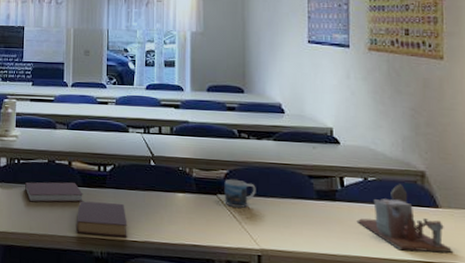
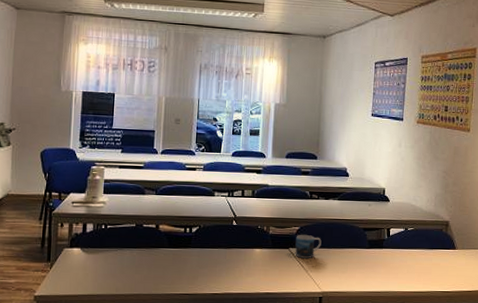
notebook: present [25,182,83,203] -> none [112,244,169,265]
book: present [76,201,128,237] -> none [162,261,210,291]
desk organizer: present [356,184,454,253] -> none [397,232,463,285]

